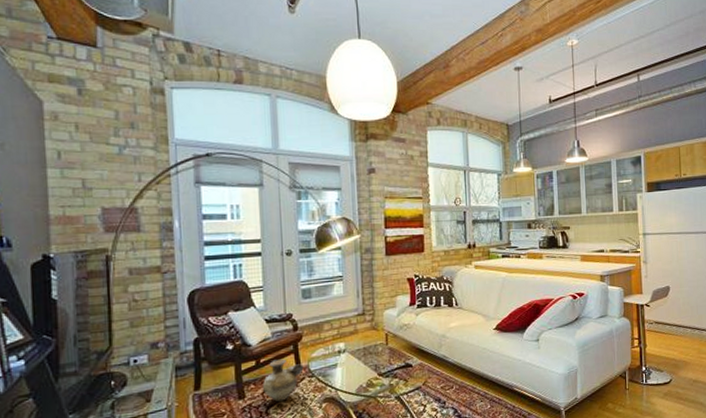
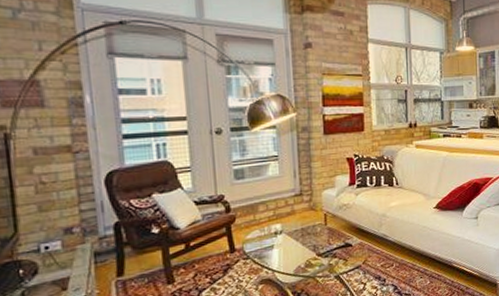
ceramic jug: present [263,359,304,402] -> none [194,241,238,285]

